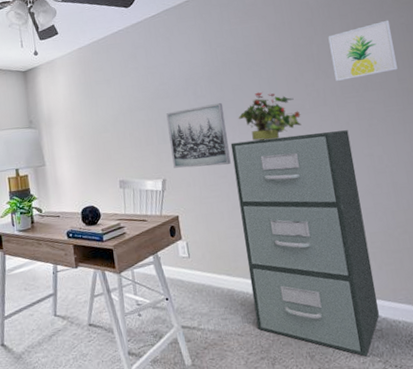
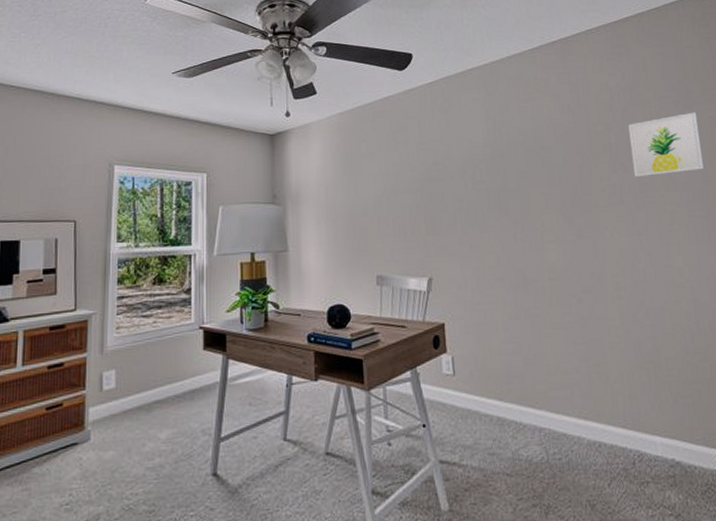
wall art: present [166,102,231,168] -> none [438,190,510,266]
filing cabinet: present [230,130,379,357] -> none [511,234,673,508]
potted plant: present [238,92,302,141] -> none [521,182,594,240]

